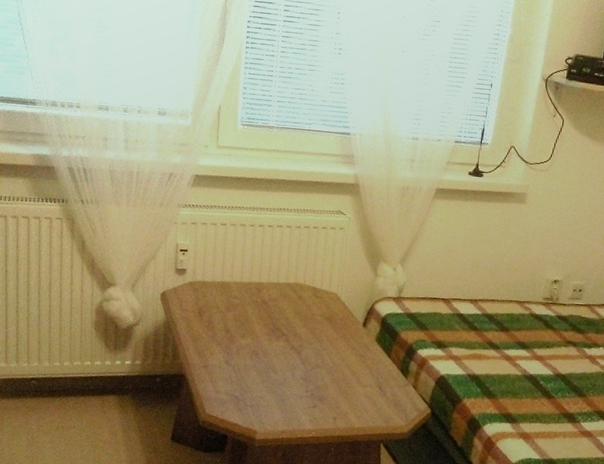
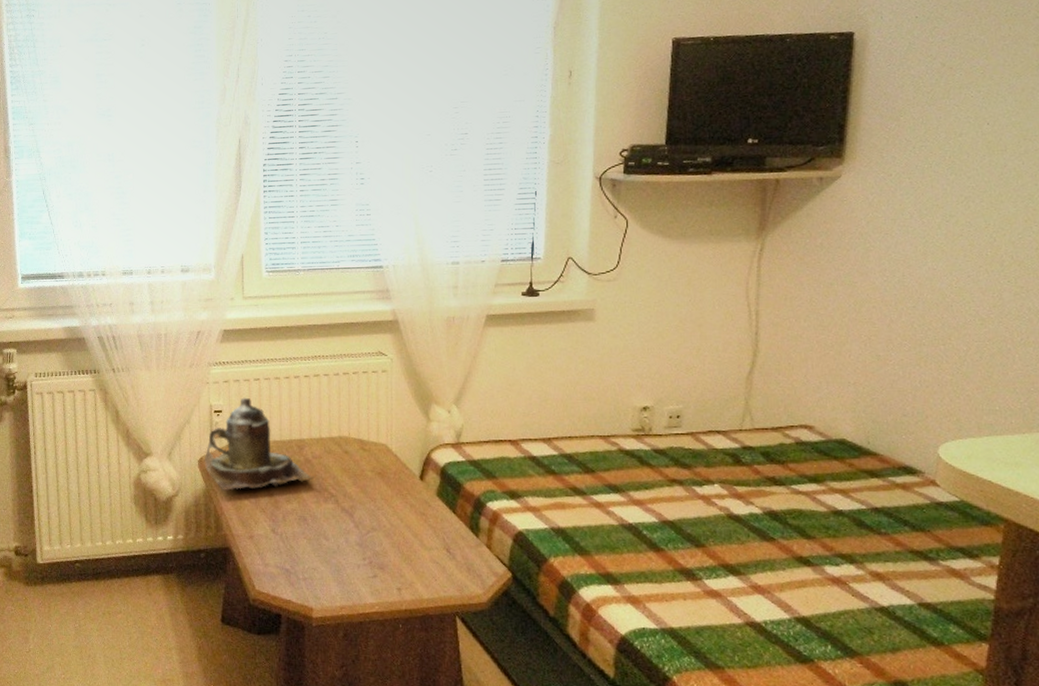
teapot: none [166,239,270,324] -> present [204,397,315,490]

